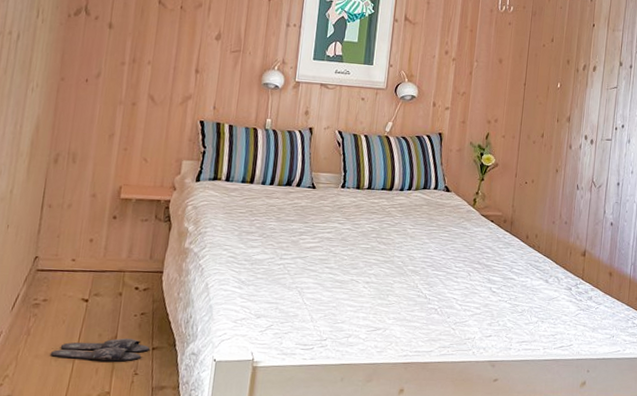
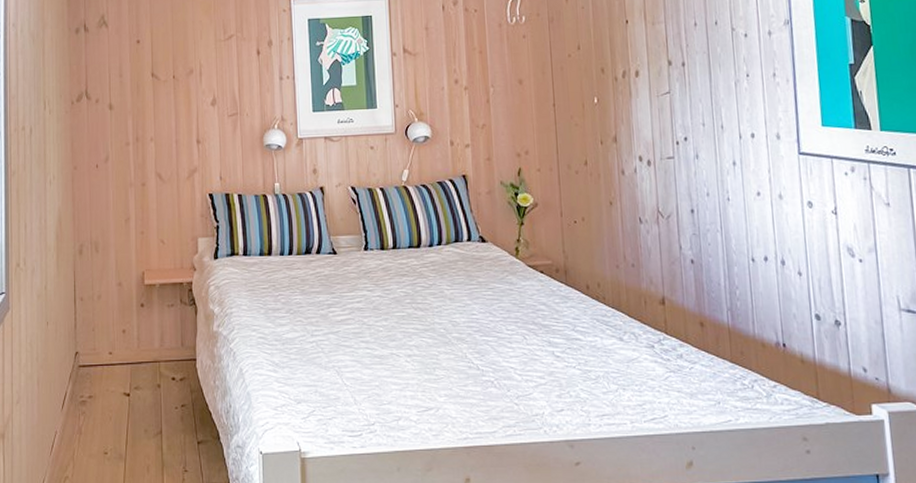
slippers: present [50,338,150,362] -> none [102,433,195,458]

